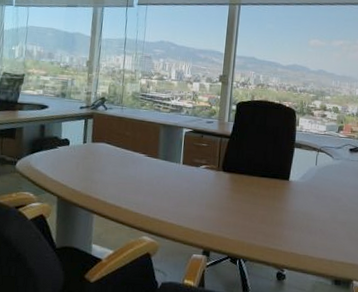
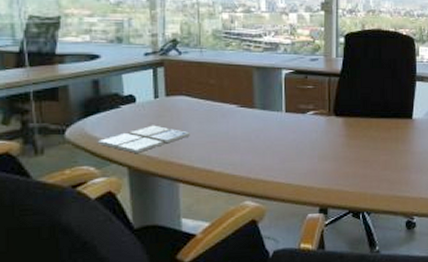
drink coaster: none [37,164,108,186] -> present [97,125,191,153]

